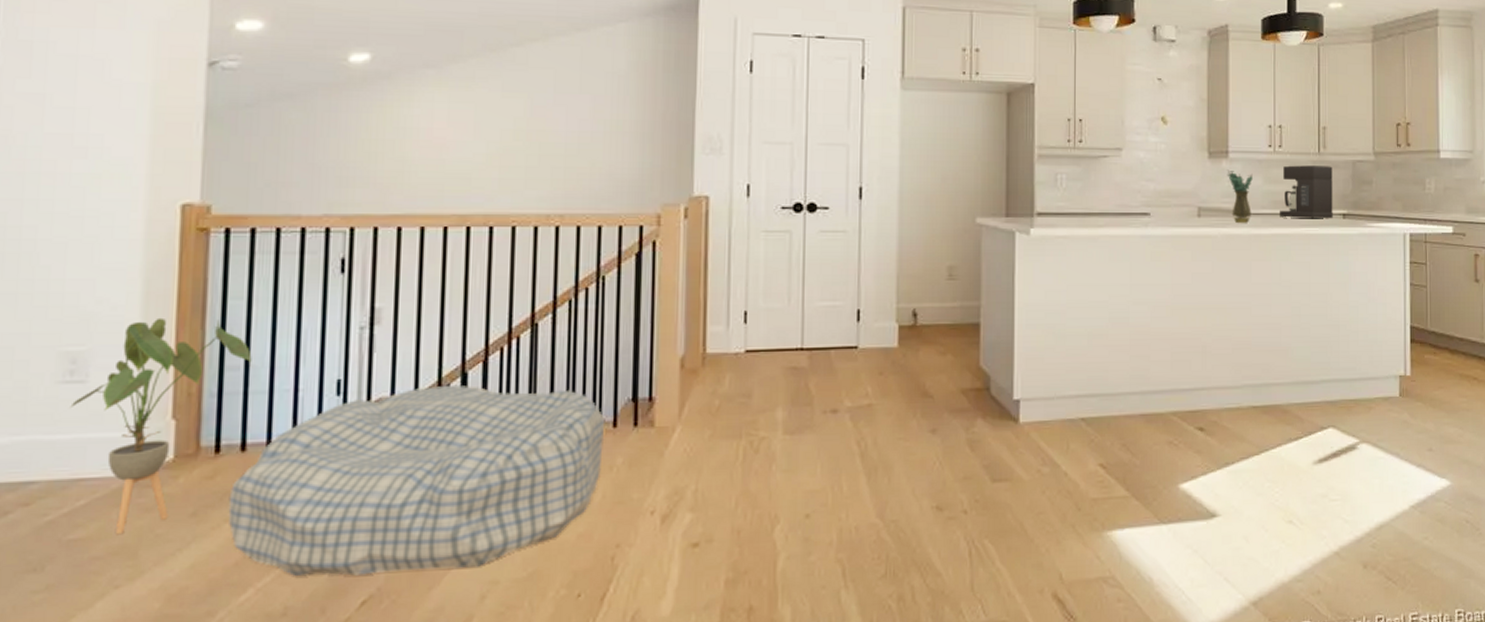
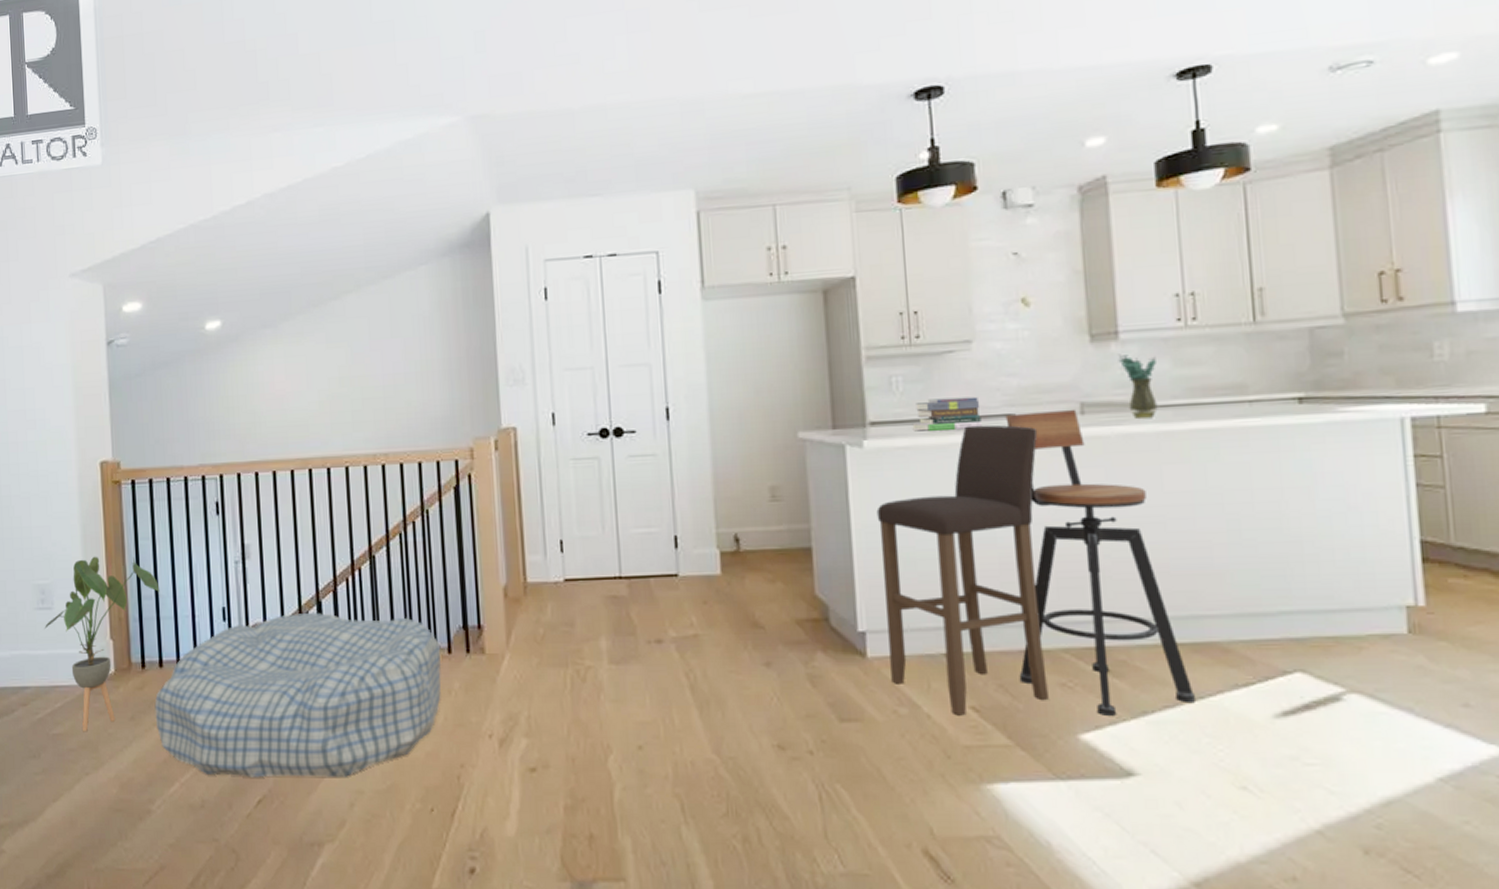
bar stool: none [1037,221,1166,473] -> present [876,424,1049,716]
books: none [1071,196,1125,223] -> present [912,396,982,431]
bar stool: none [1138,212,1263,468] -> present [1005,409,1197,716]
coffee maker: present [1279,165,1333,219] -> none [1198,337,1283,408]

